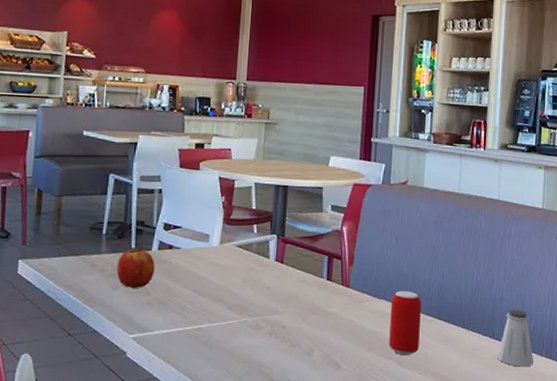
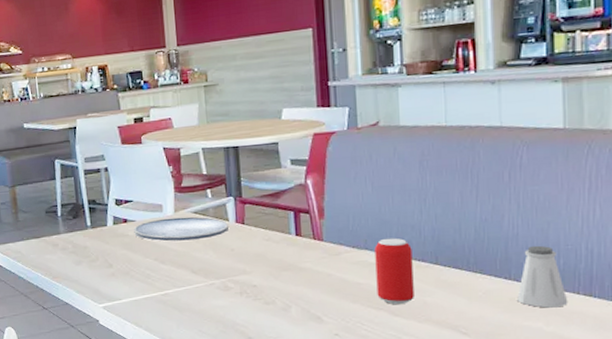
apple: present [116,246,155,288] -> none [76,223,113,262]
plate: none [177,249,269,275] -> present [134,216,230,242]

